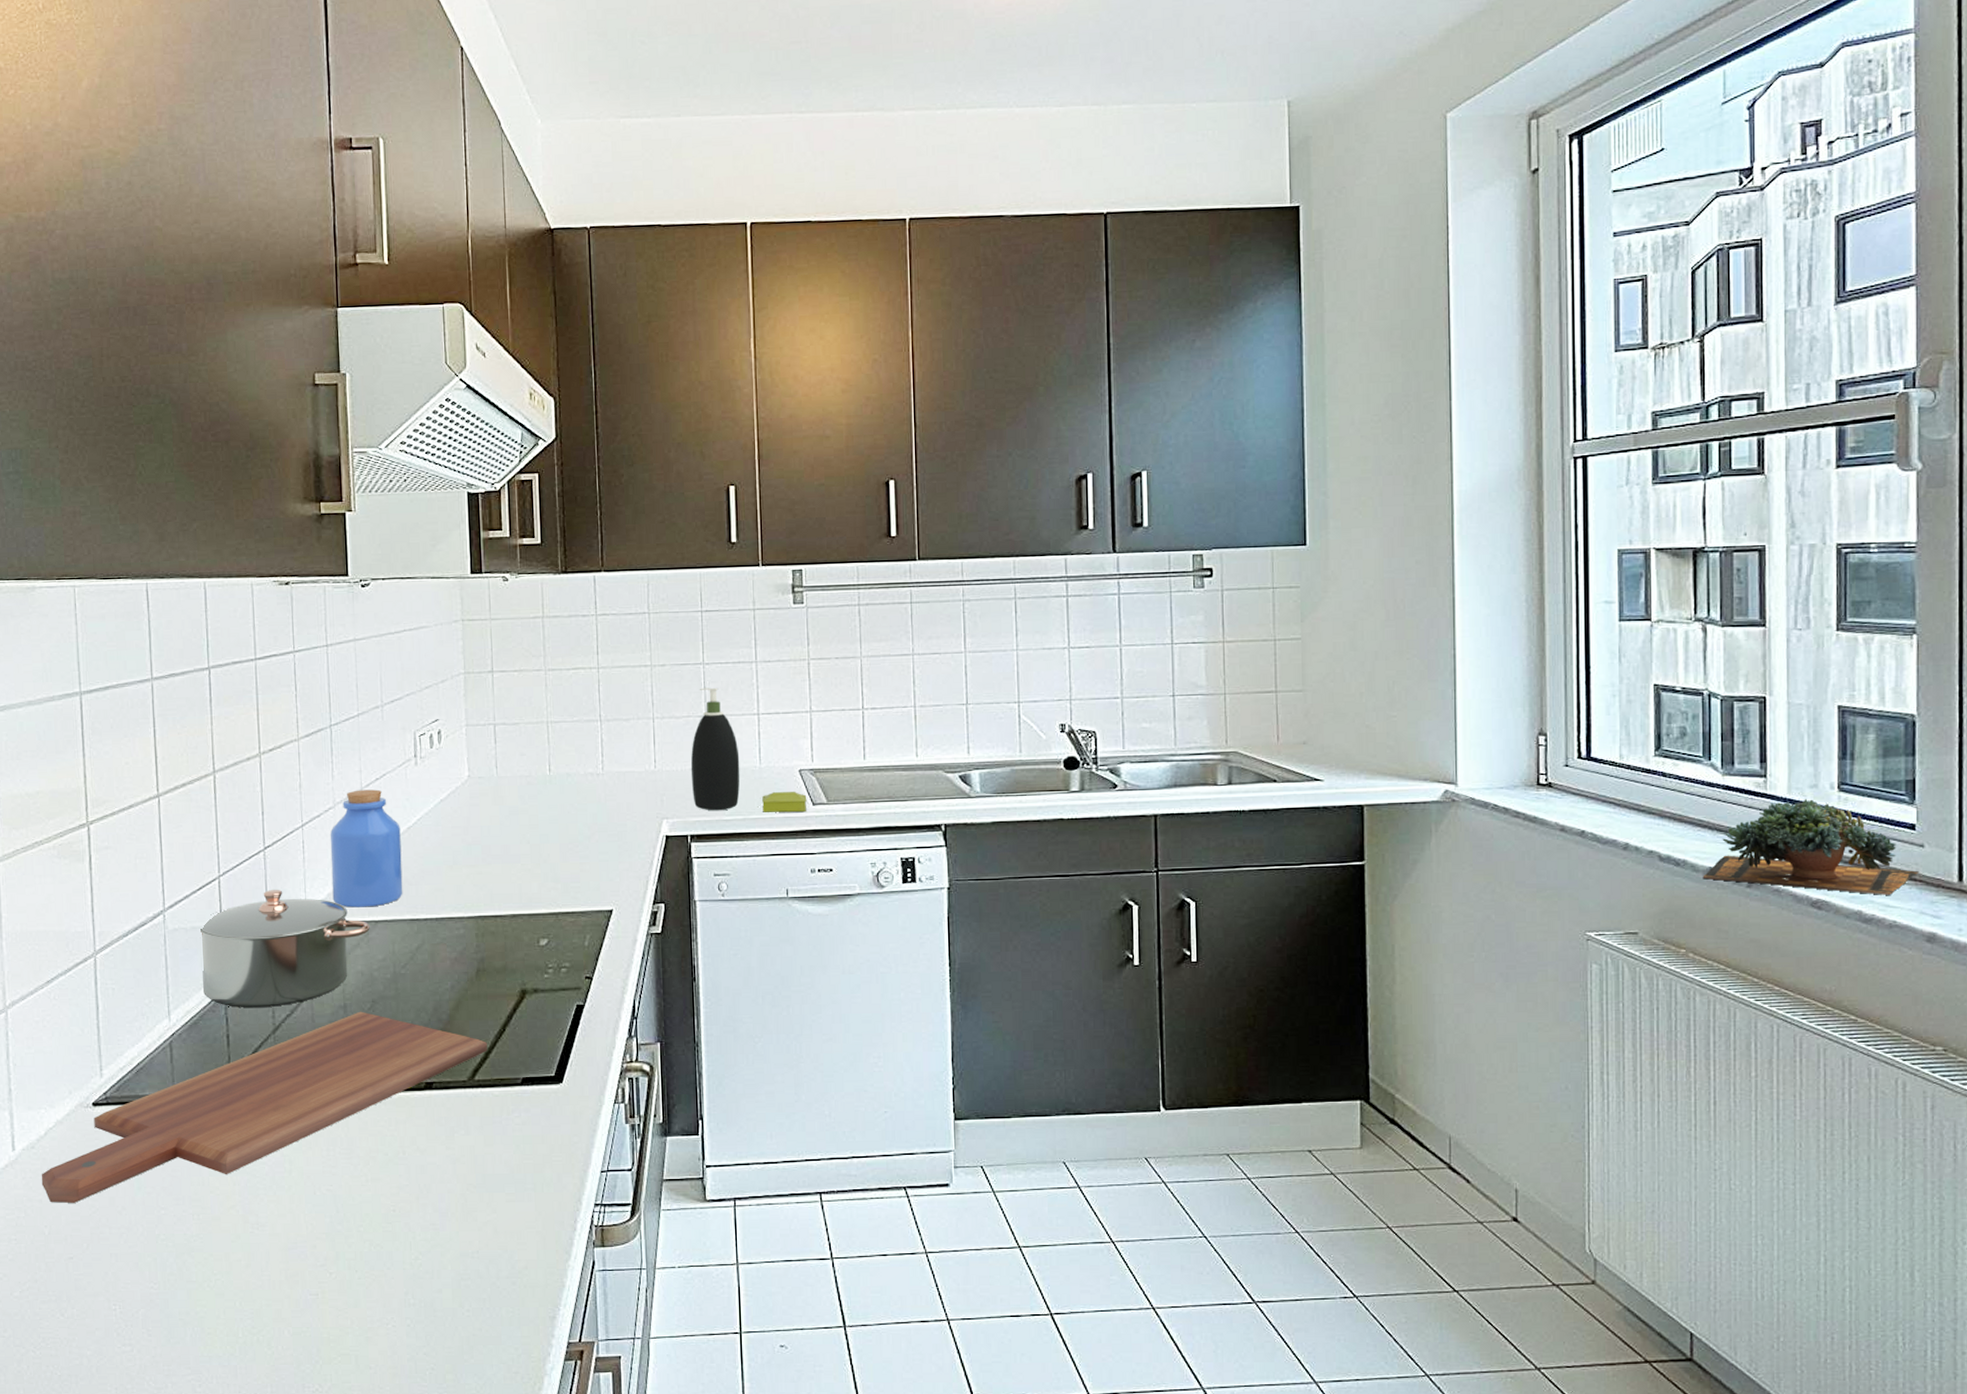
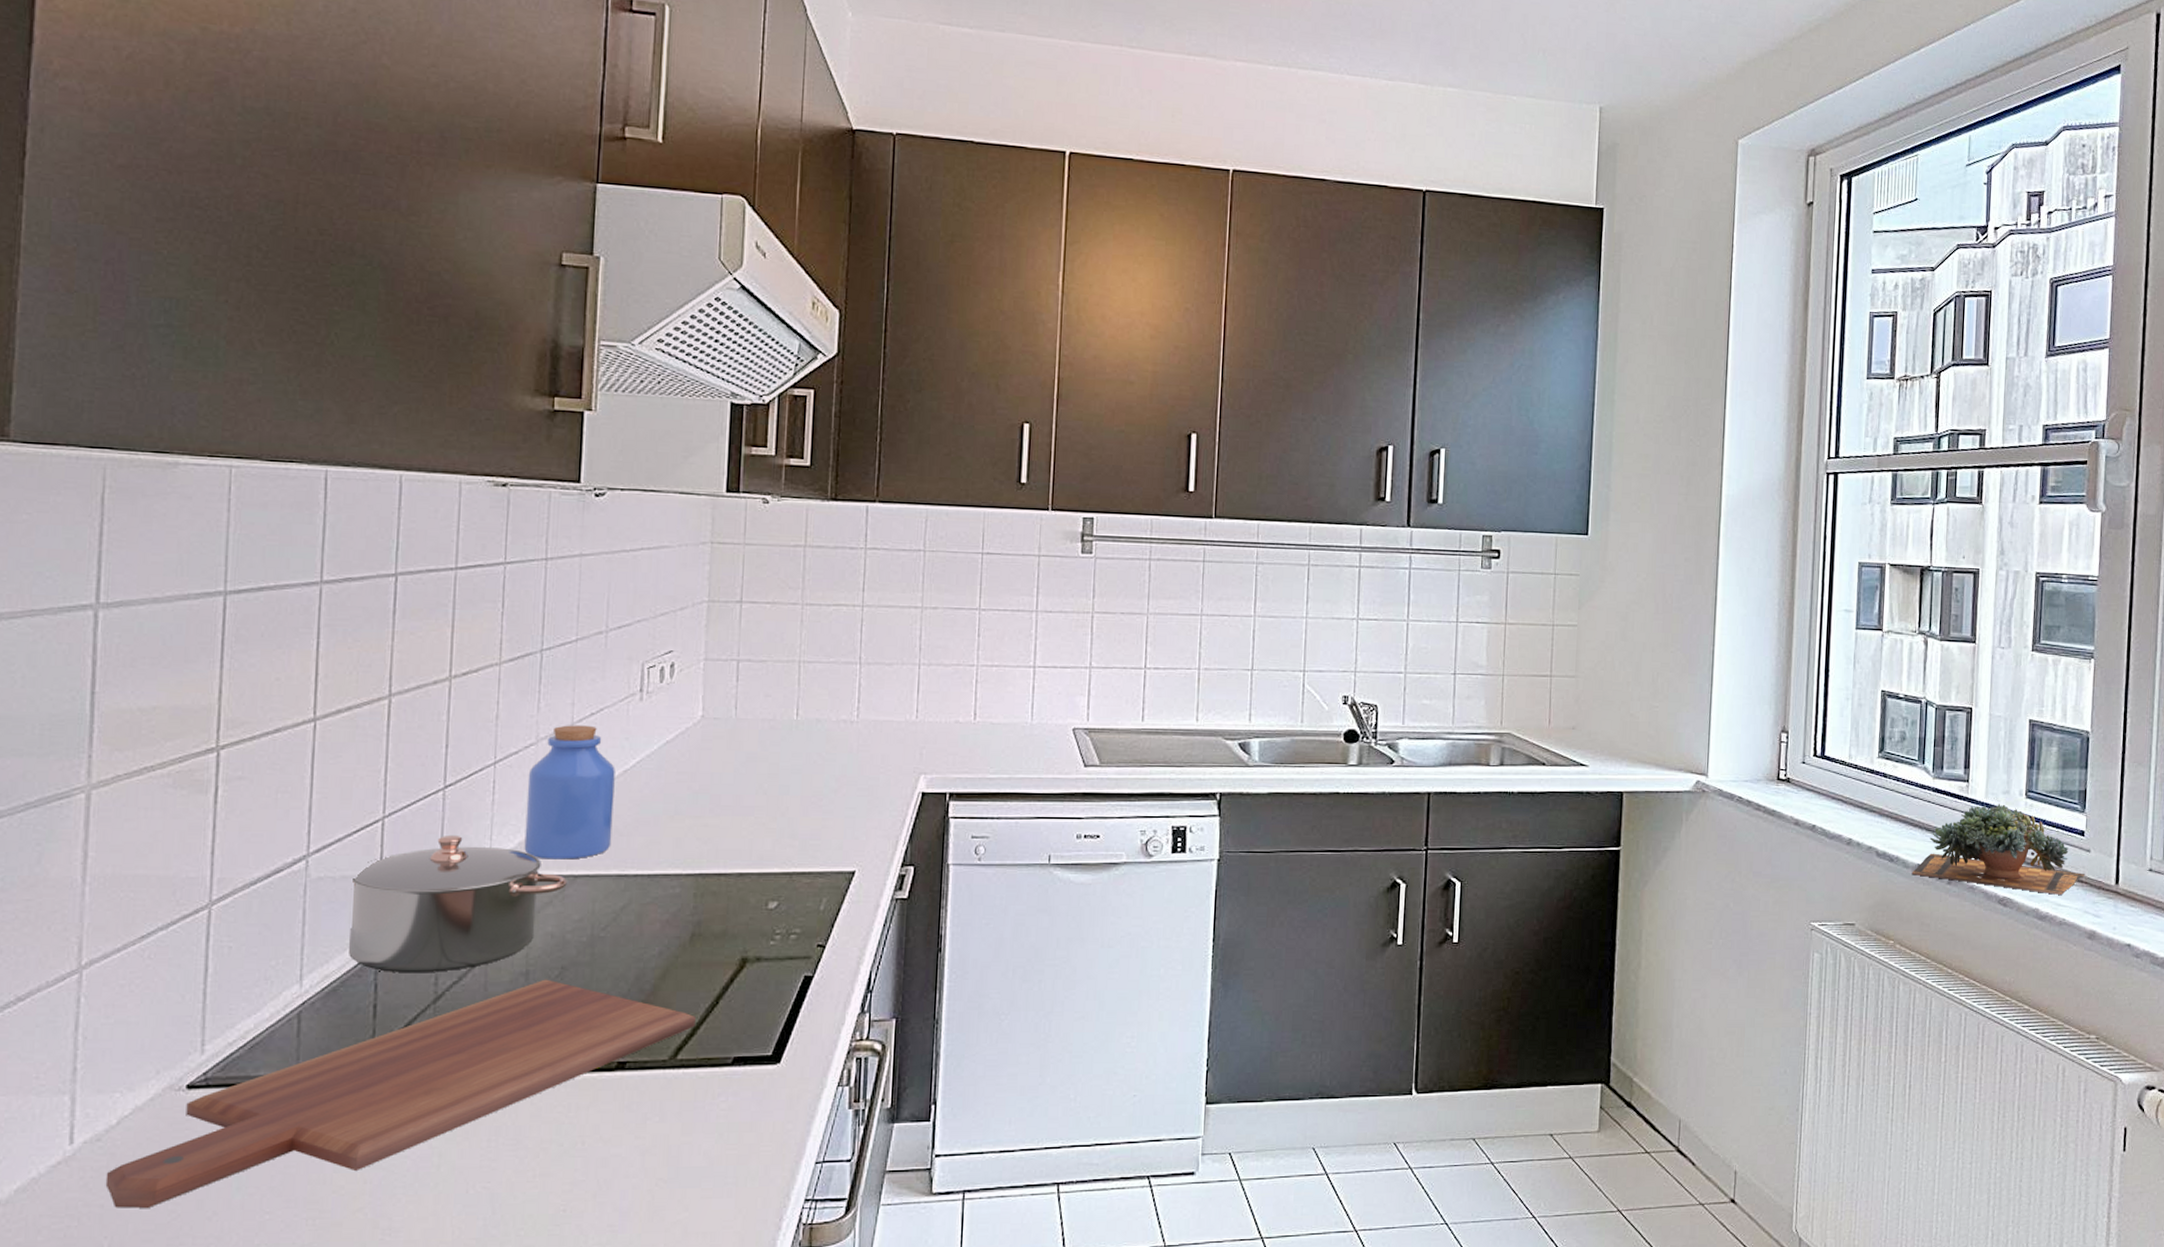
soap dispenser: present [690,687,740,811] -> none [955,635,1011,768]
sponge: present [762,792,815,812] -> none [1030,751,1087,773]

